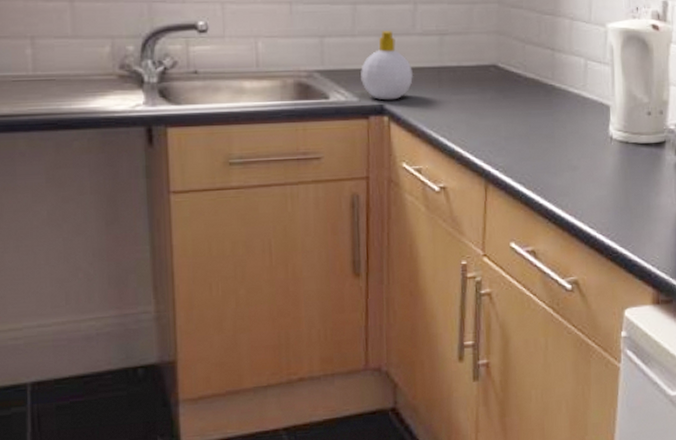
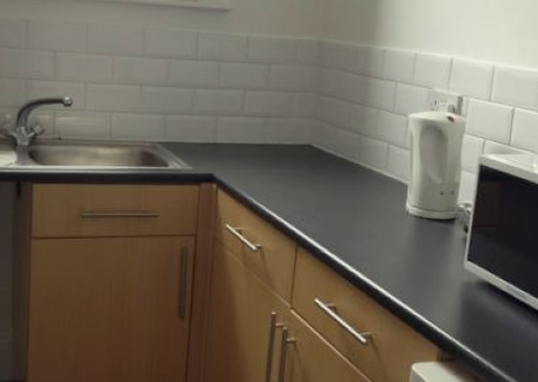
soap bottle: present [361,31,413,100] -> none [196,112,239,170]

